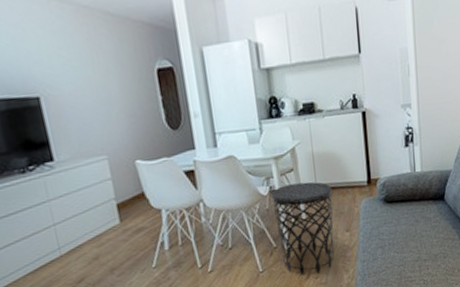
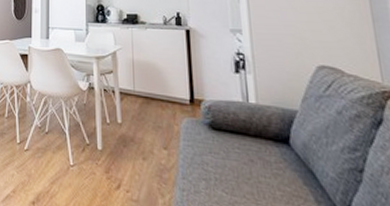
side table: present [271,181,334,275] -> none [89,85,150,187]

